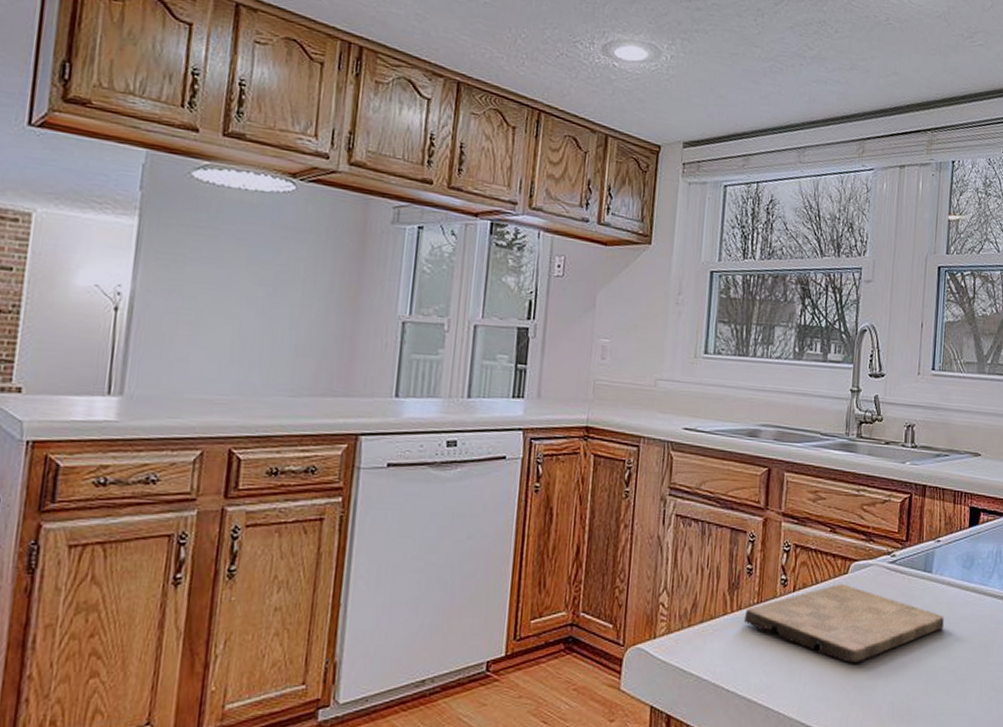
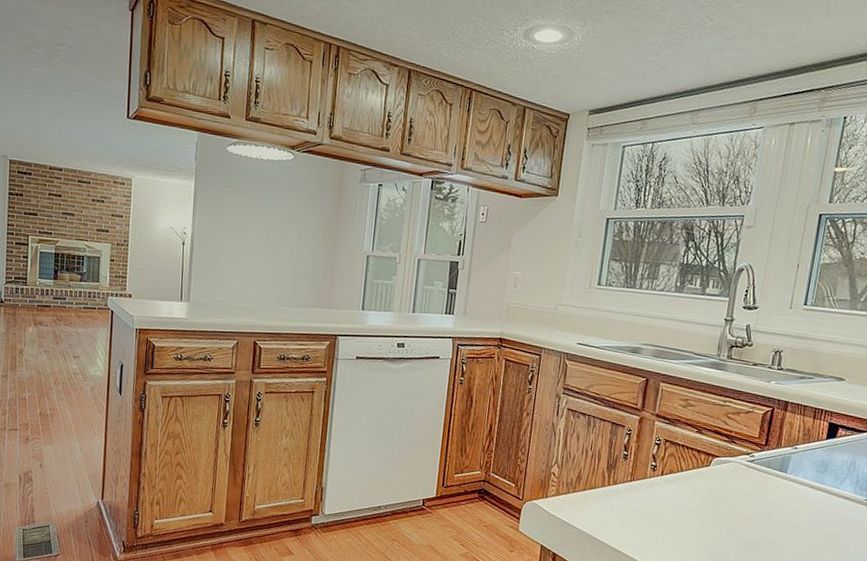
cutting board: present [743,583,944,664] -> none [618,473,795,536]

